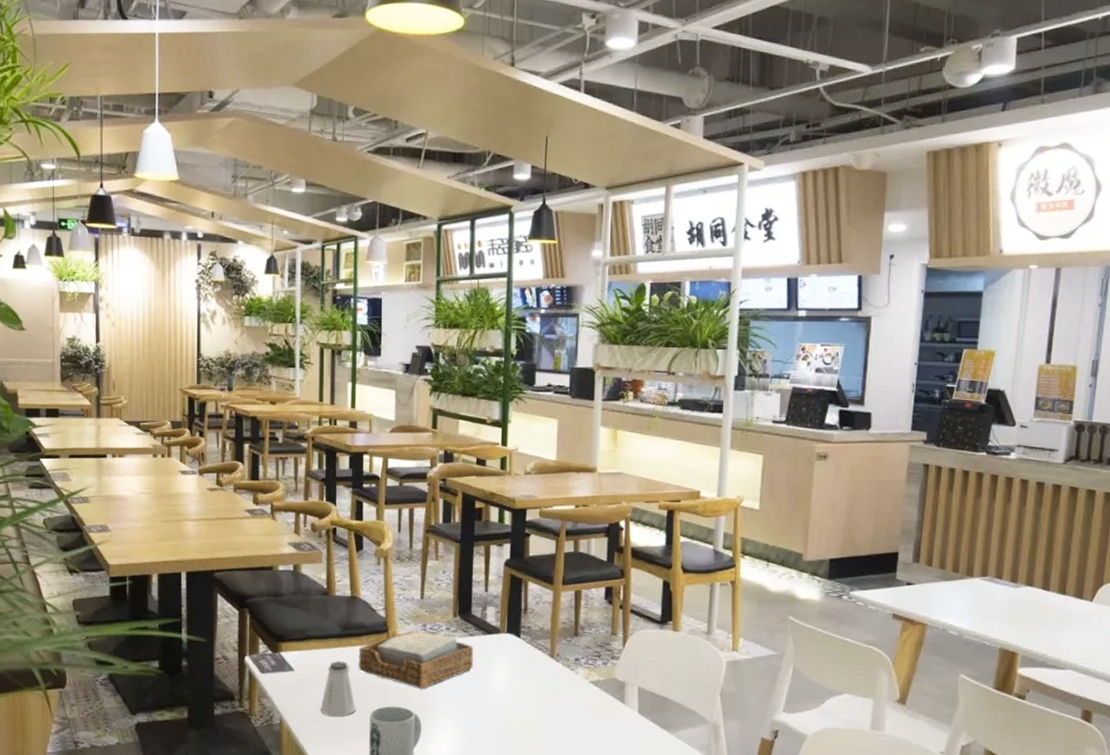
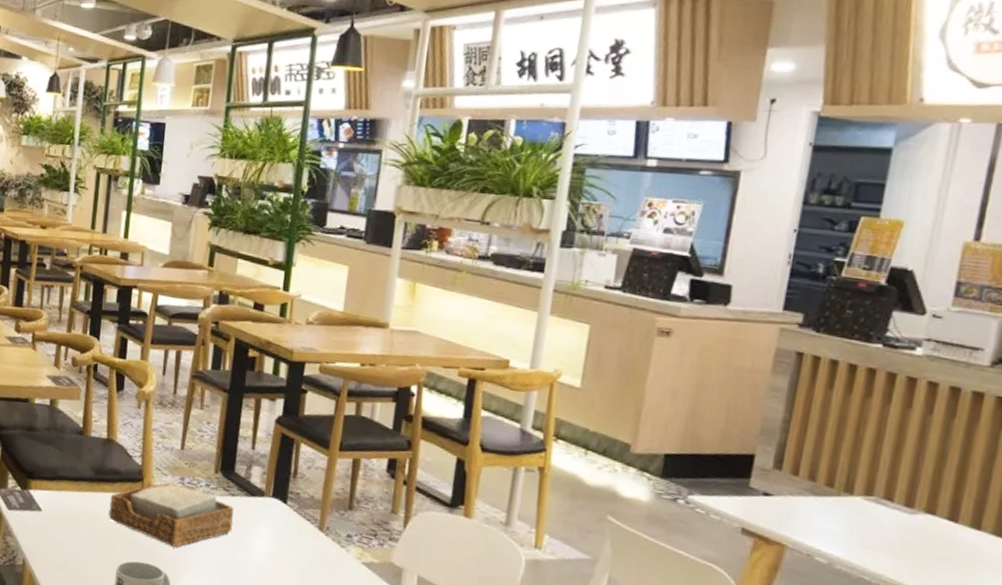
saltshaker: present [320,661,356,717] -> none [65,506,103,566]

